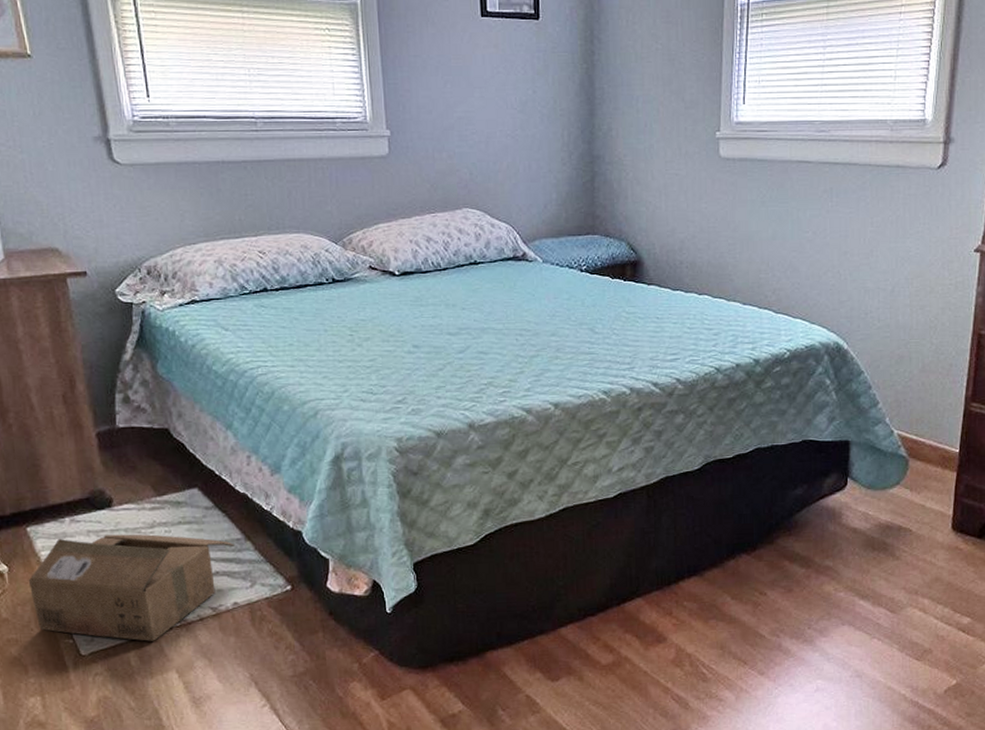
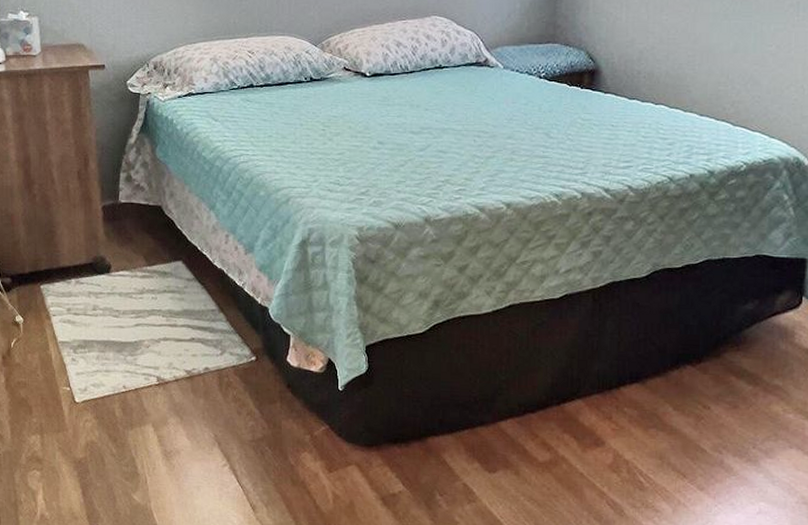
cardboard box: present [28,534,234,641] -> none [38,296,209,396]

